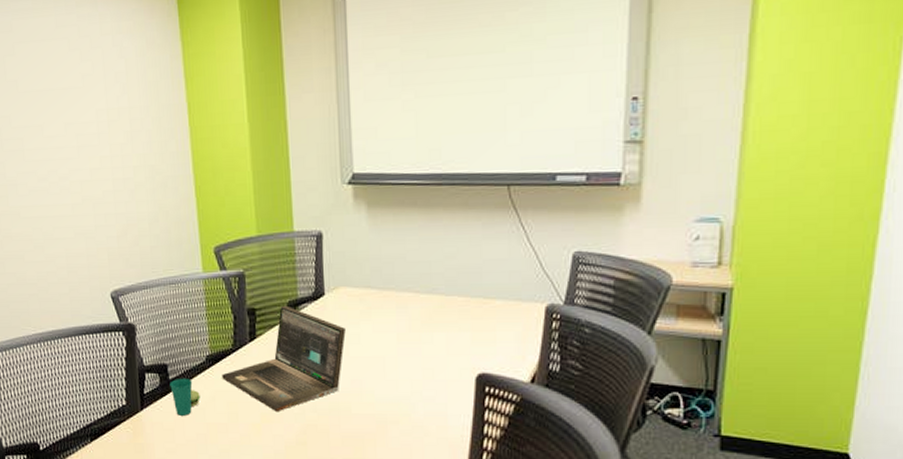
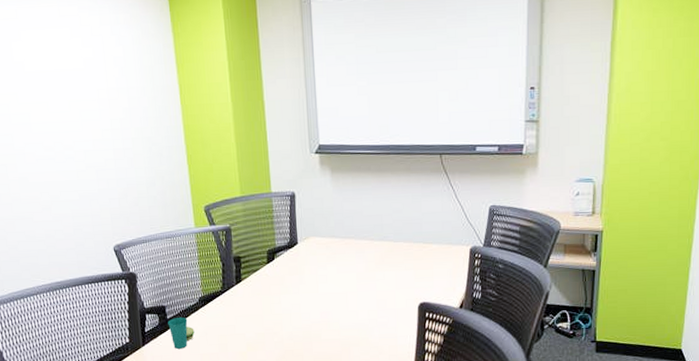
laptop: present [222,305,346,412] -> none [213,253,316,342]

